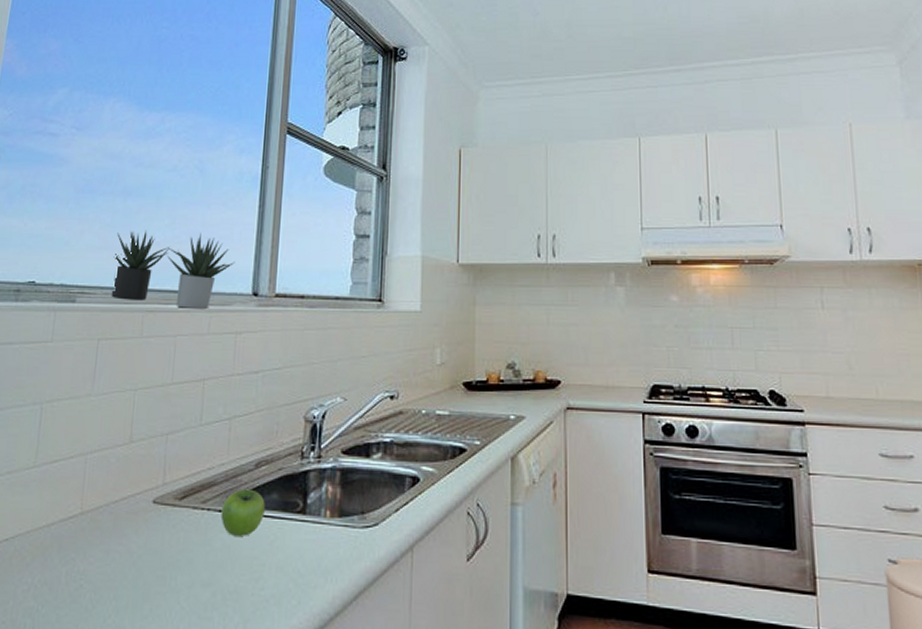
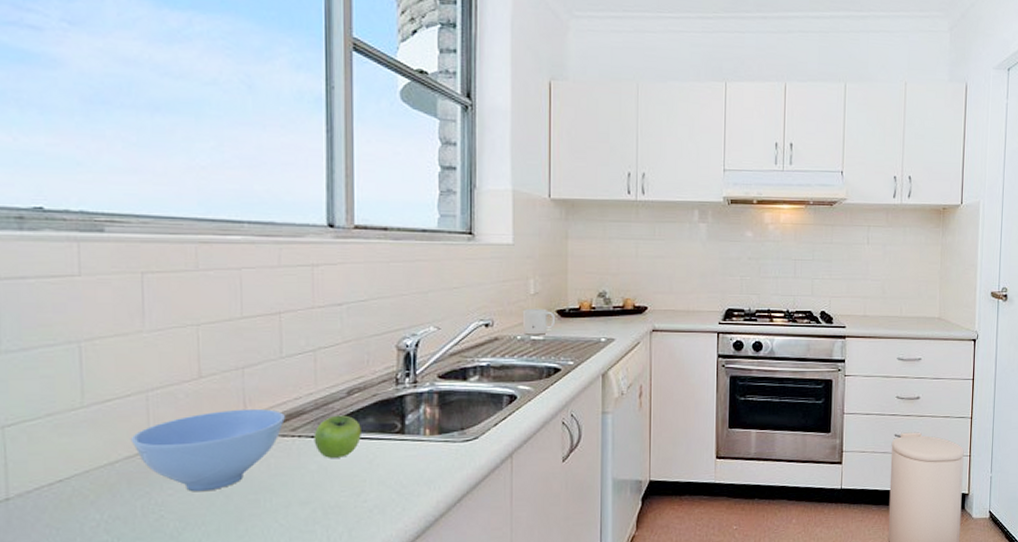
bowl: none [67,476,199,563] -> present [130,408,286,492]
succulent plant: present [111,230,235,310] -> none [147,152,304,241]
mug: none [427,379,462,410] -> present [522,308,556,335]

